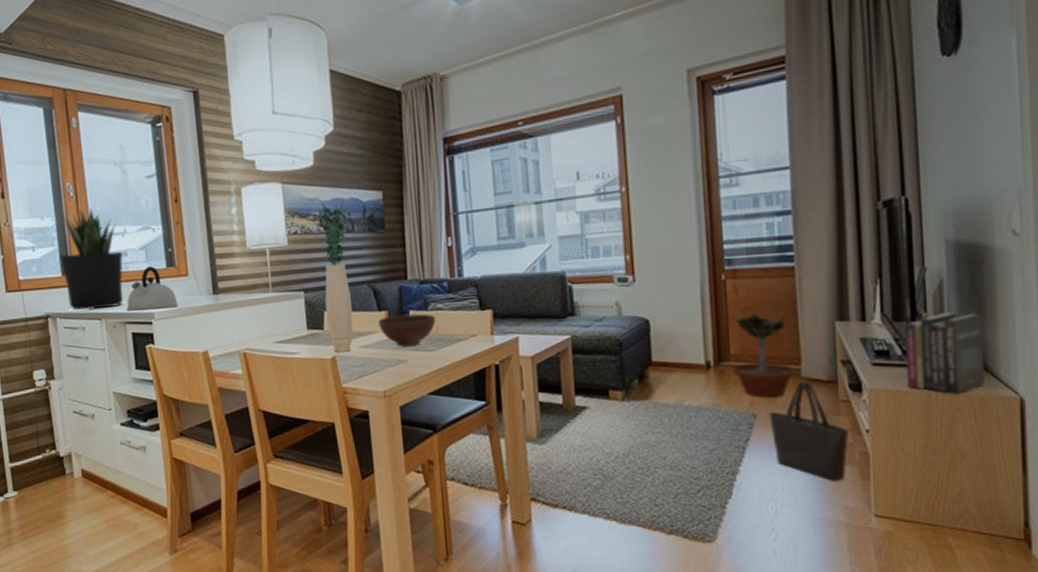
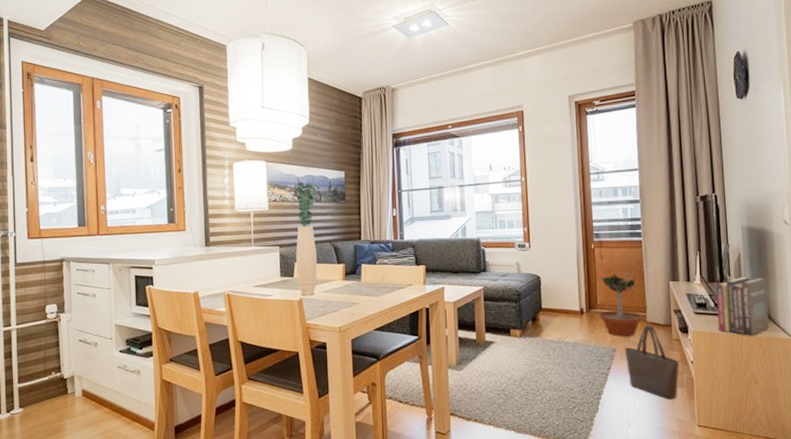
planter: present [59,206,123,311] -> none [77,171,131,256]
kettle: present [126,266,178,312] -> none [131,222,176,258]
bowl: present [378,313,436,347] -> none [337,267,382,292]

